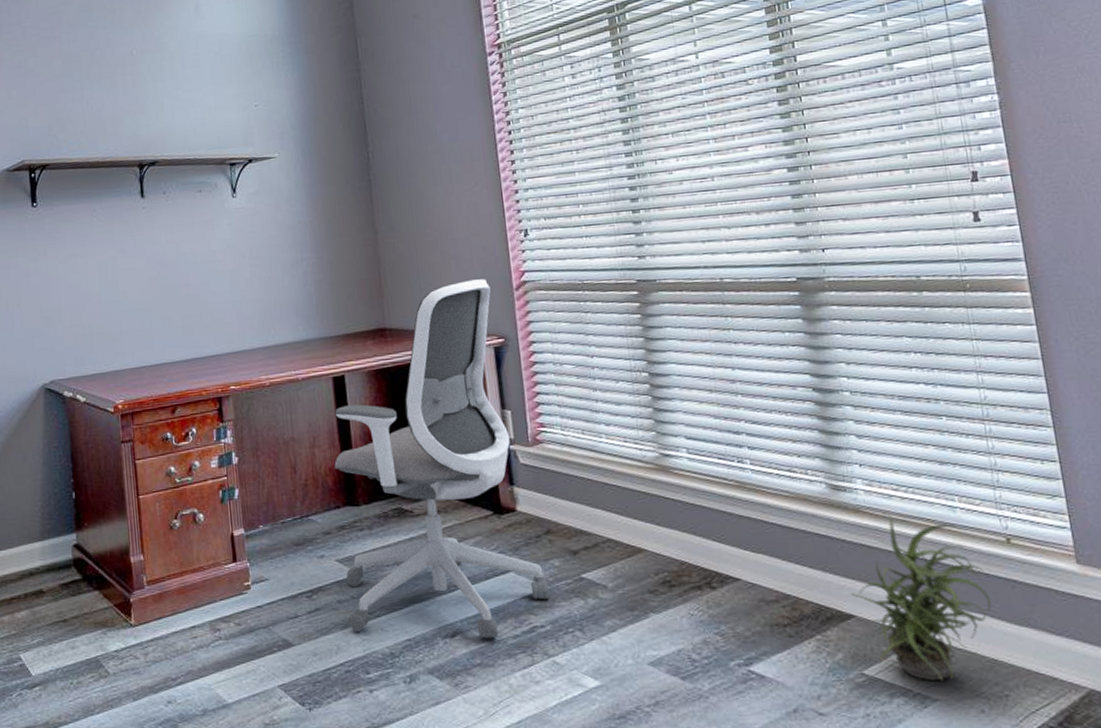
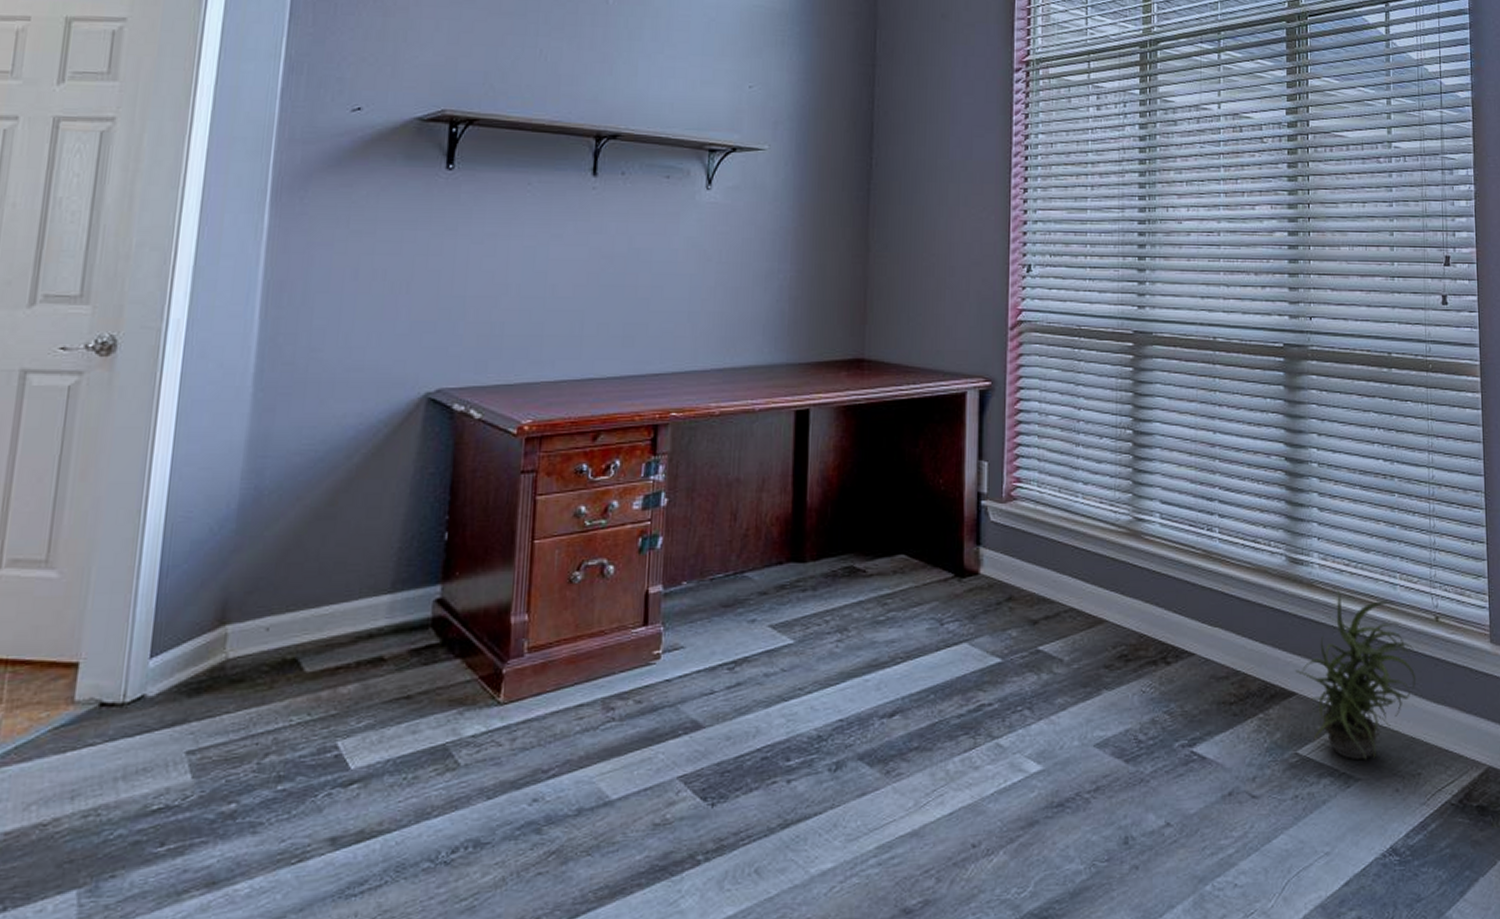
office chair: present [334,279,550,639] -> none [773,314,1003,719]

